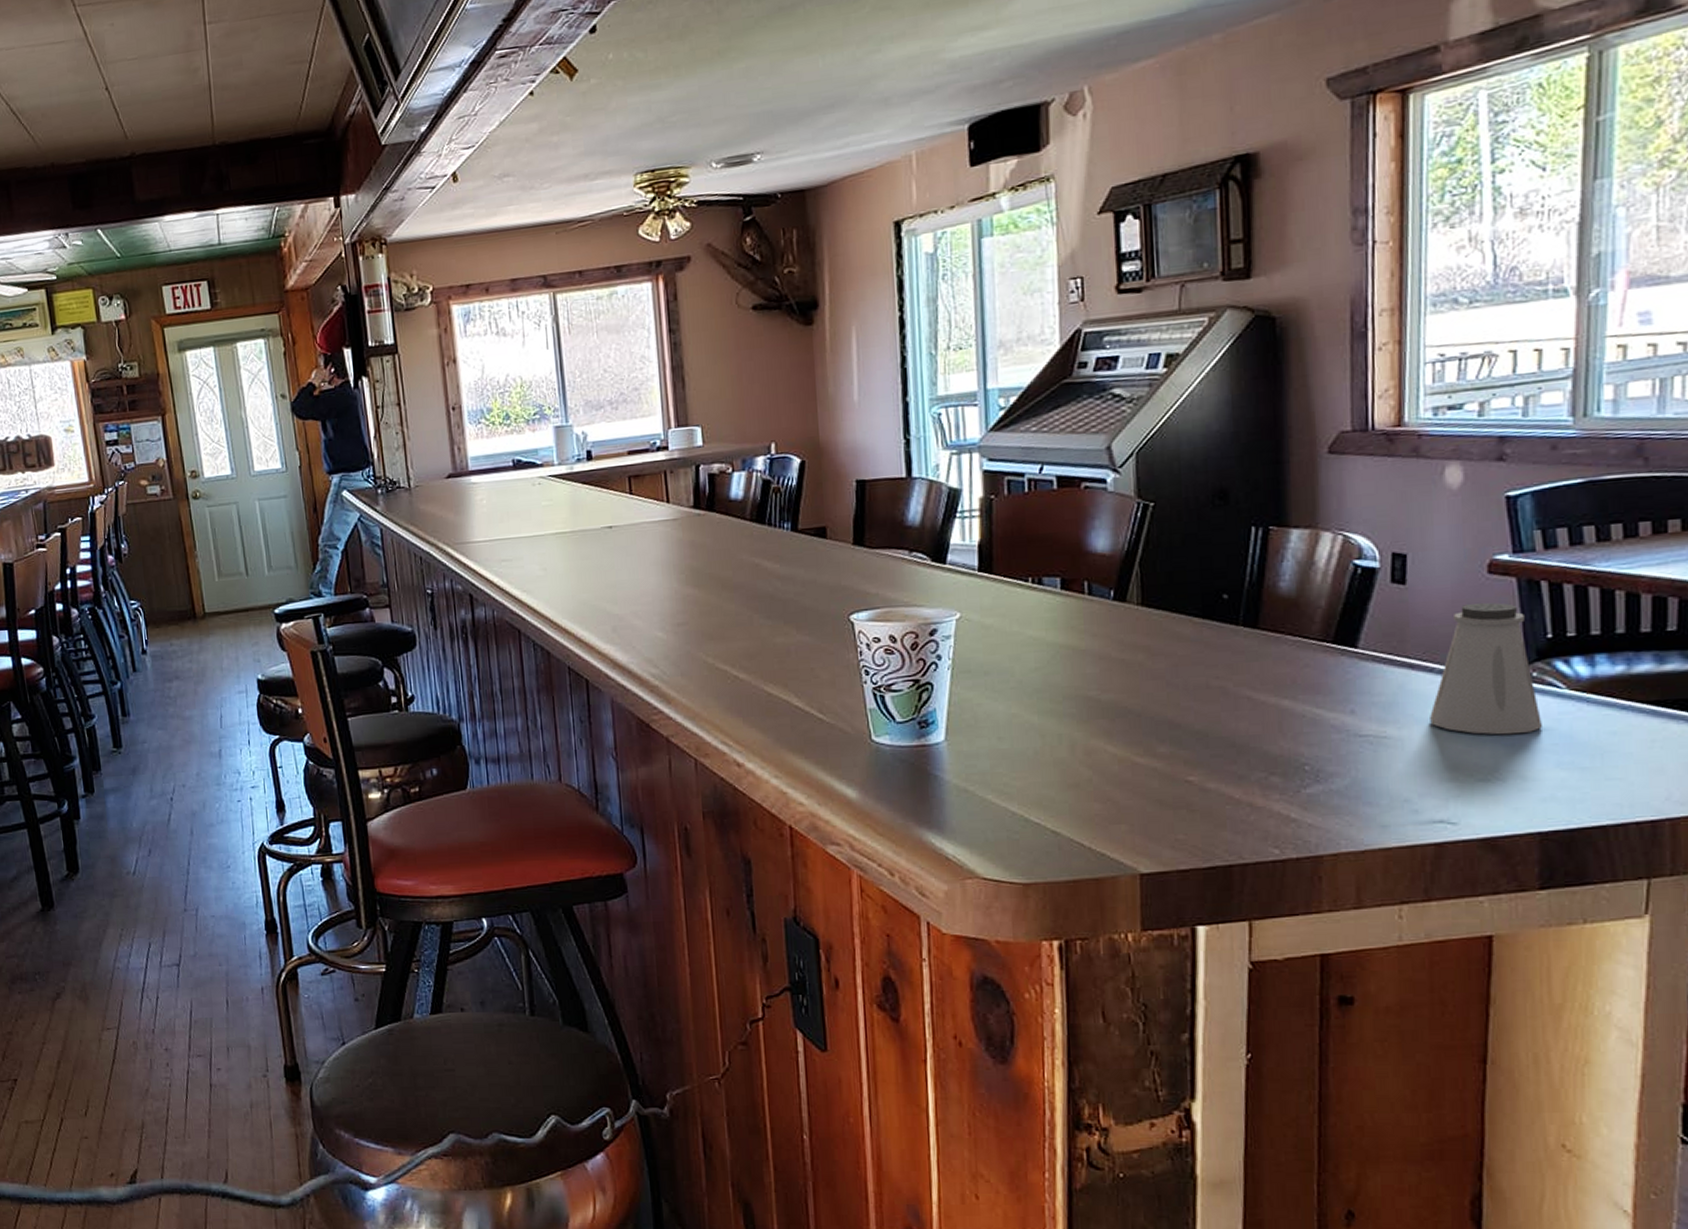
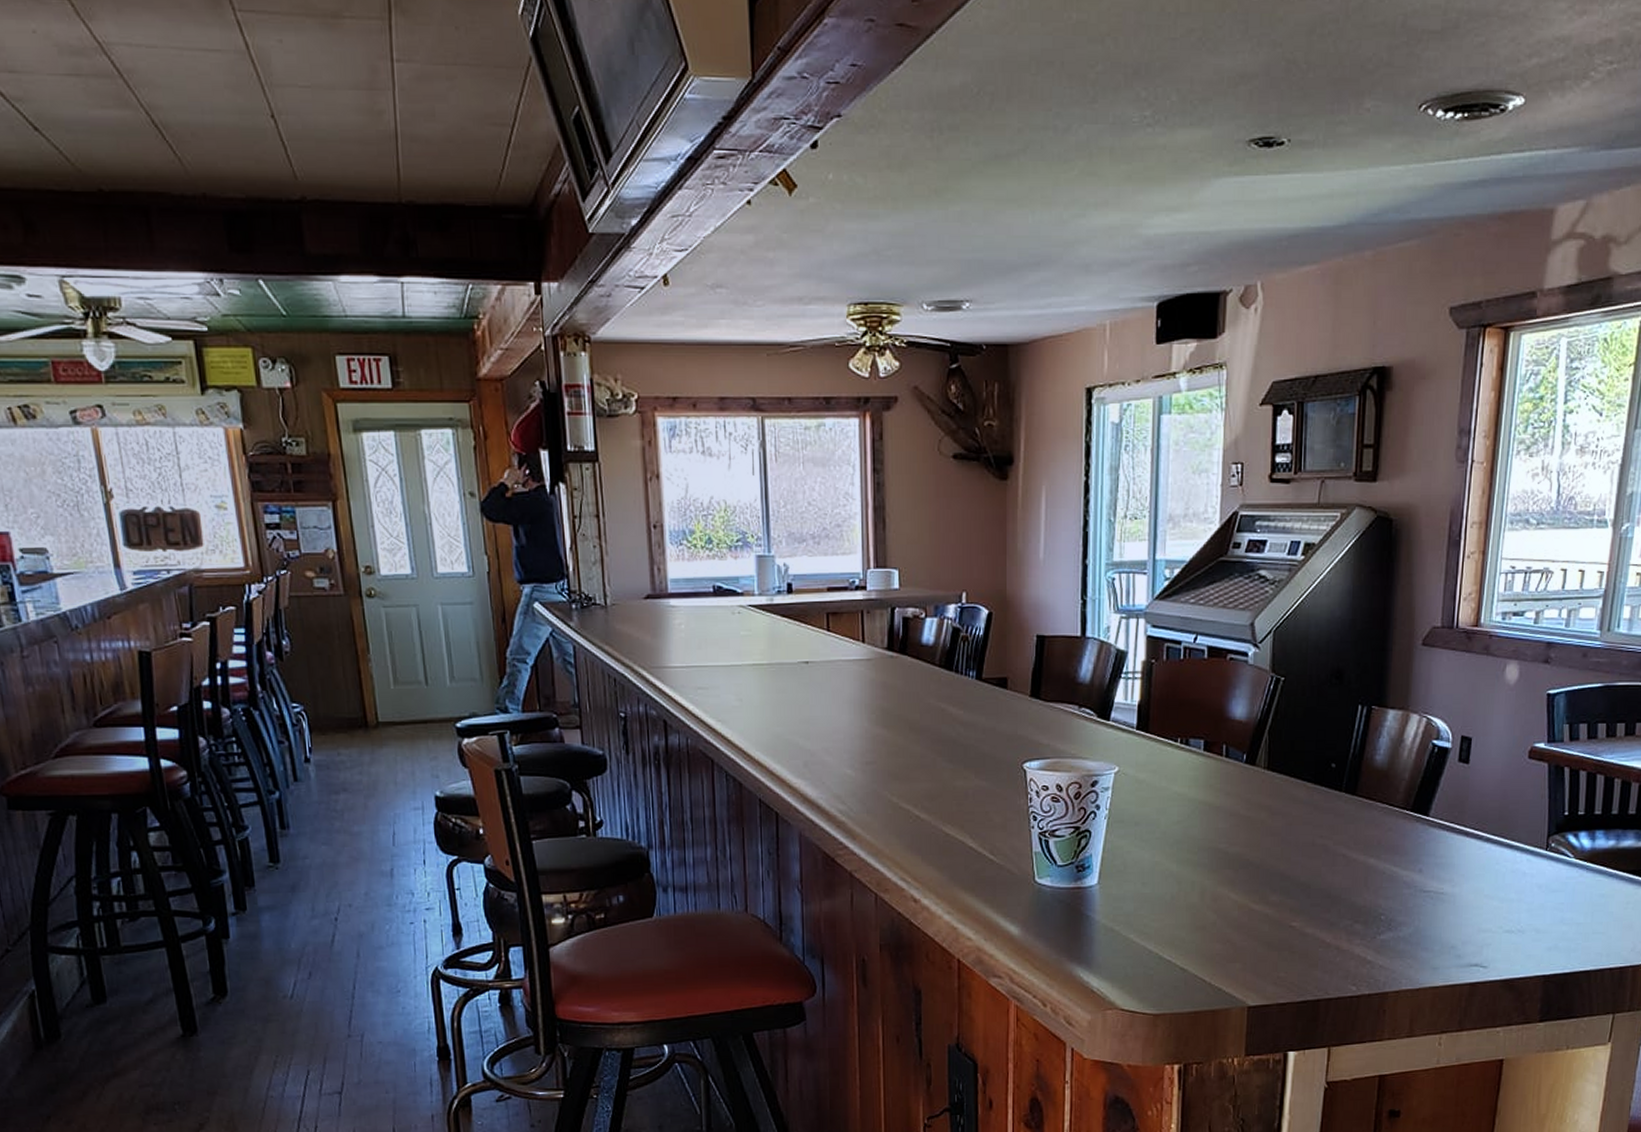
saltshaker: present [1430,602,1544,735] -> none [1476,782,1555,894]

